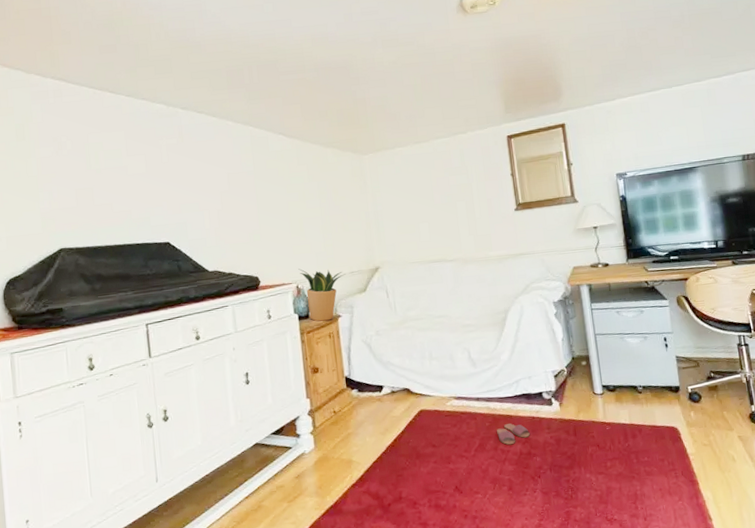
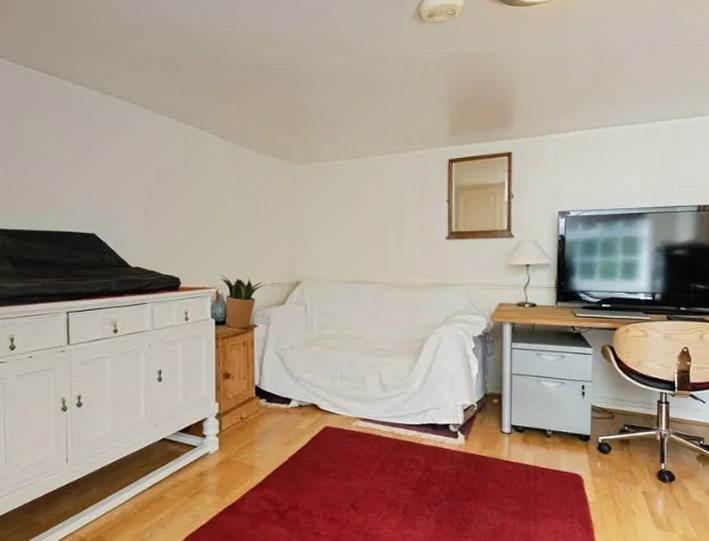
slippers: present [497,423,530,445] -> none [399,451,431,471]

